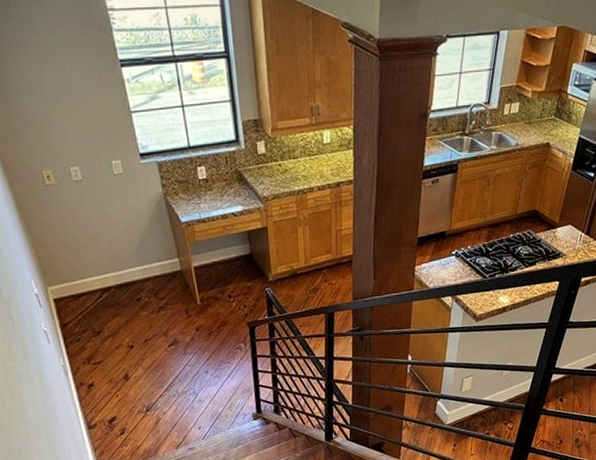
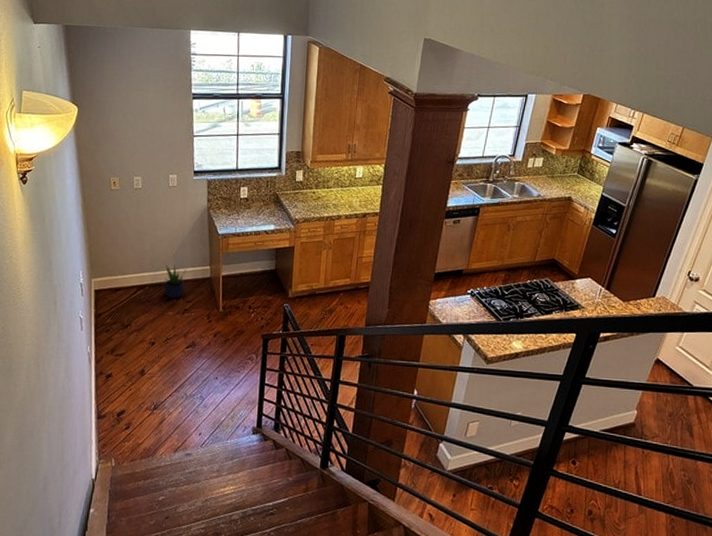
potted plant: none [129,261,155,297] -> present [164,265,187,298]

